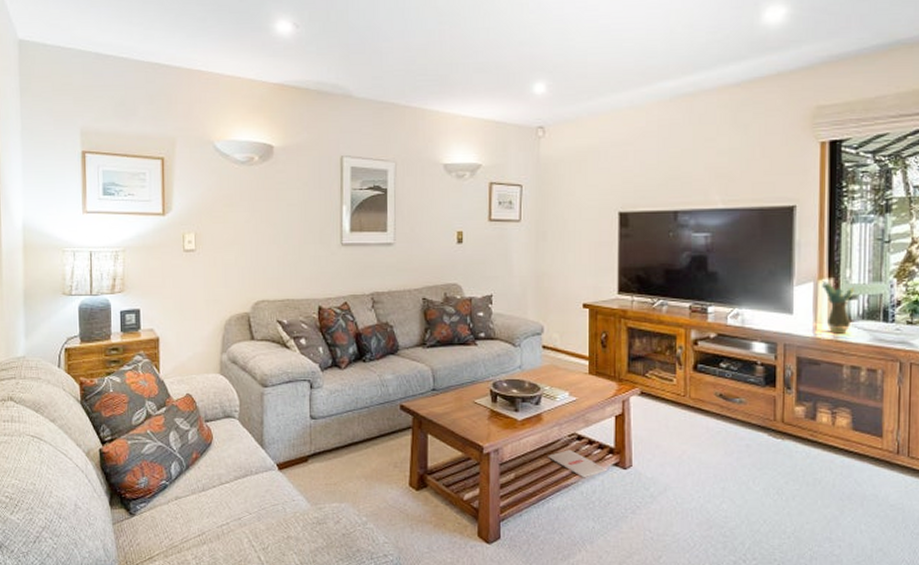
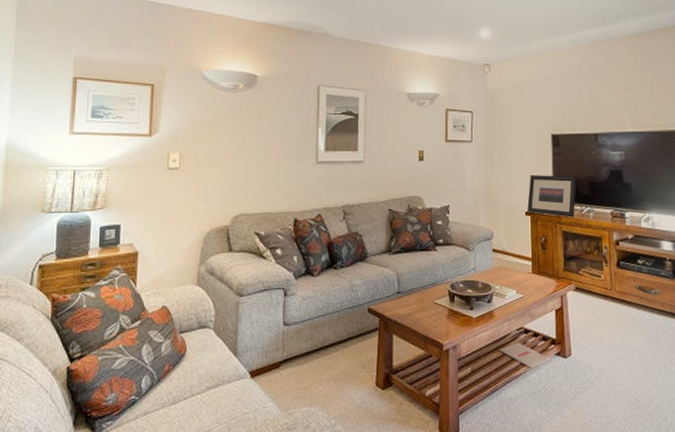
picture frame: none [586,261,648,311] -> present [527,175,577,218]

